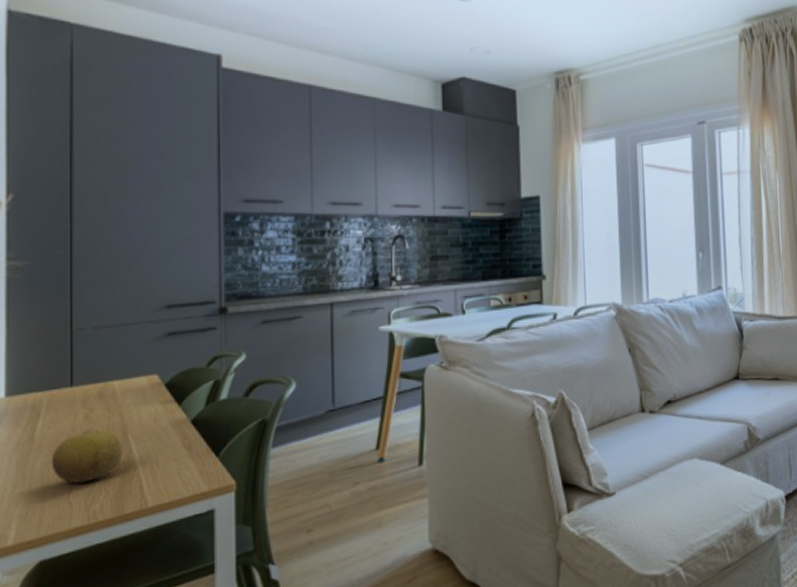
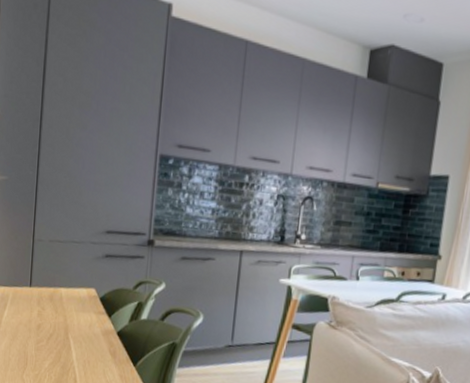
fruit: present [51,429,123,484] -> none [12,325,64,366]

